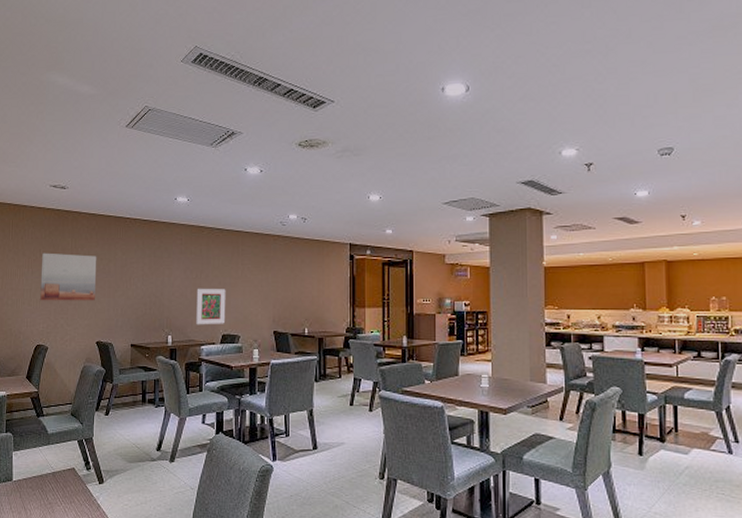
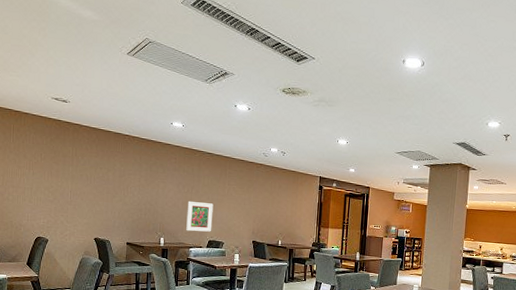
wall art: present [40,253,97,301] -> none [41,157,97,204]

